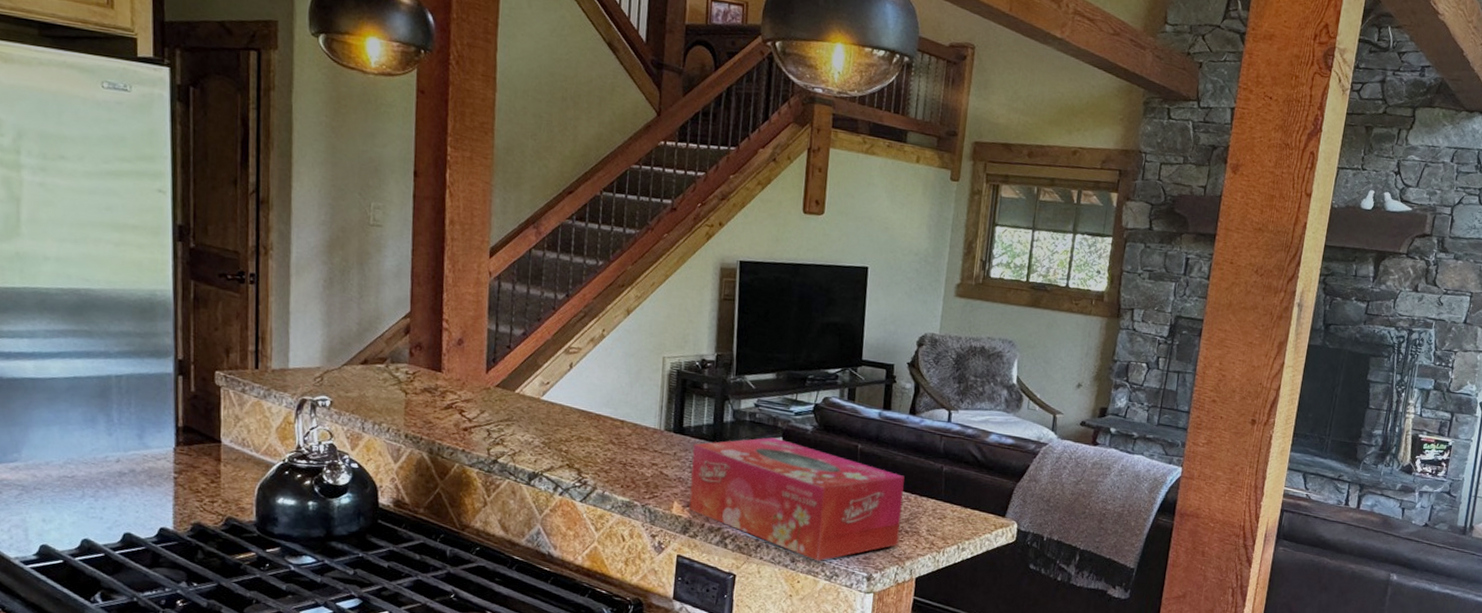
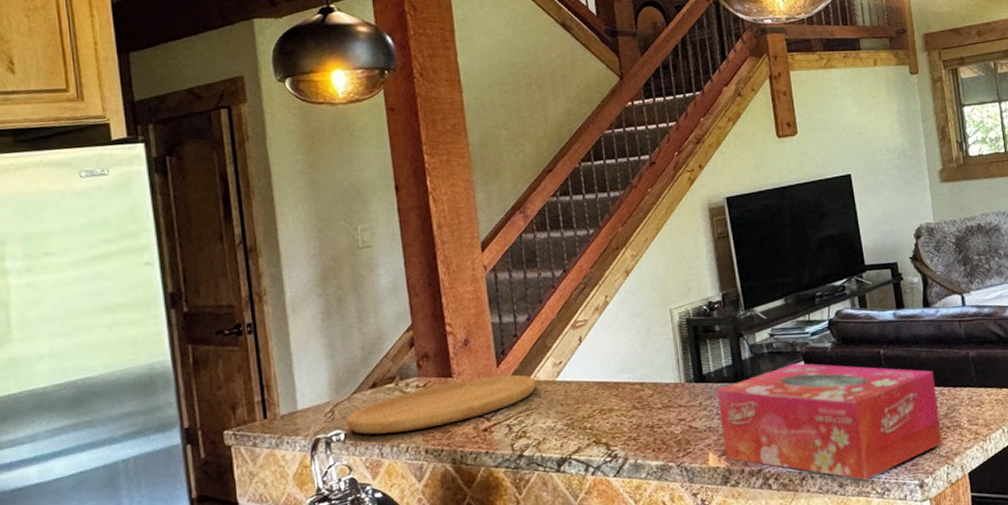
cutting board: none [333,376,521,416] -> present [346,374,536,435]

